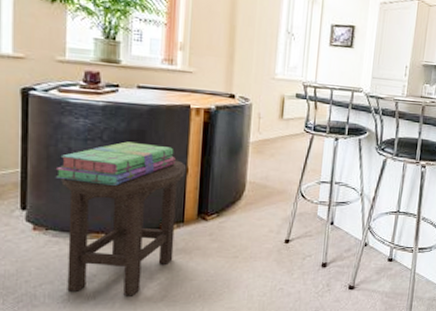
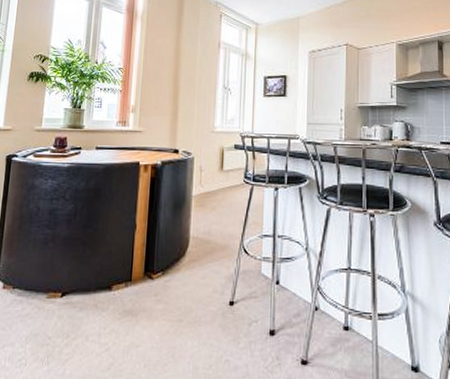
stack of books: present [55,141,176,186] -> none [24,199,126,243]
stool: present [61,160,186,296] -> none [25,216,134,363]

